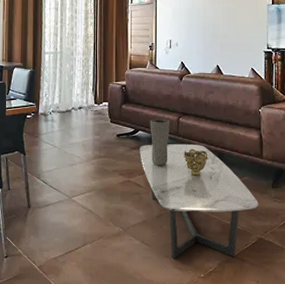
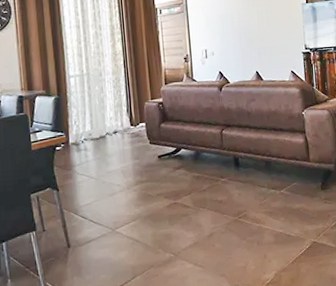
coffee table: present [140,144,258,259] -> none [184,156,310,276]
vase: present [150,119,170,166] -> none [192,133,215,184]
decorative bowl: present [184,149,208,176] -> none [230,161,256,189]

